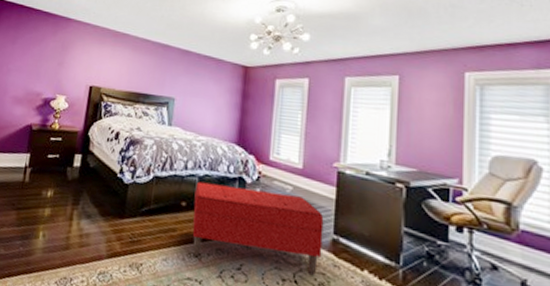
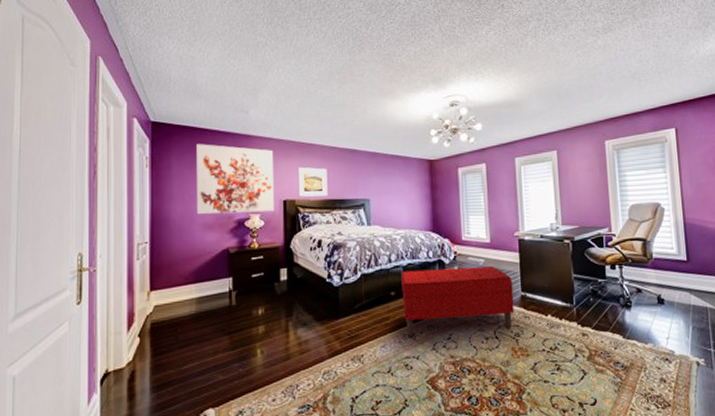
wall art: none [10,21,88,96] -> present [196,144,274,215]
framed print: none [104,56,137,88] -> present [297,167,328,197]

